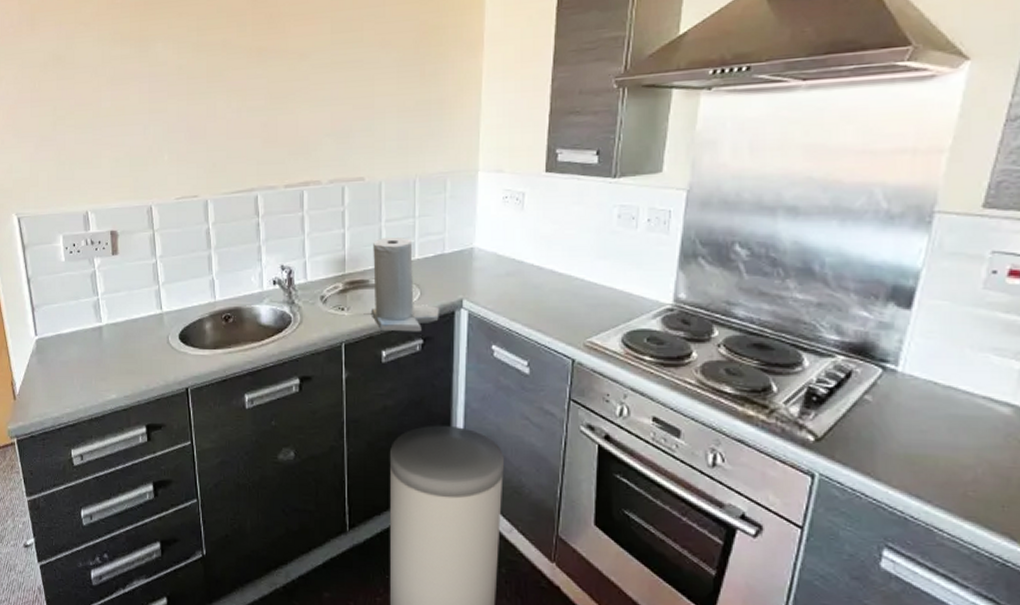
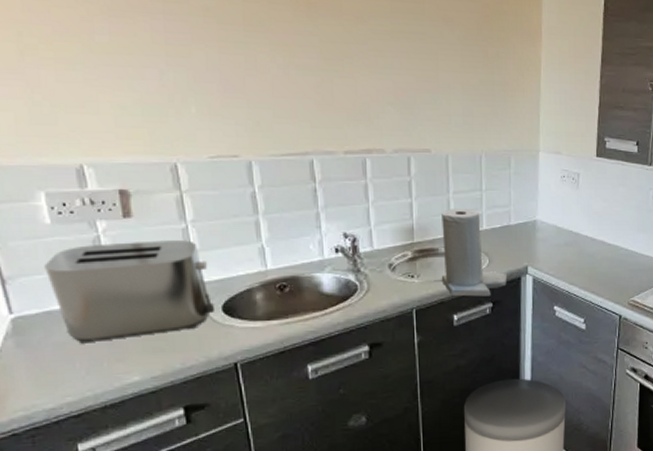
toaster: none [59,274,173,363] -> present [44,240,214,344]

